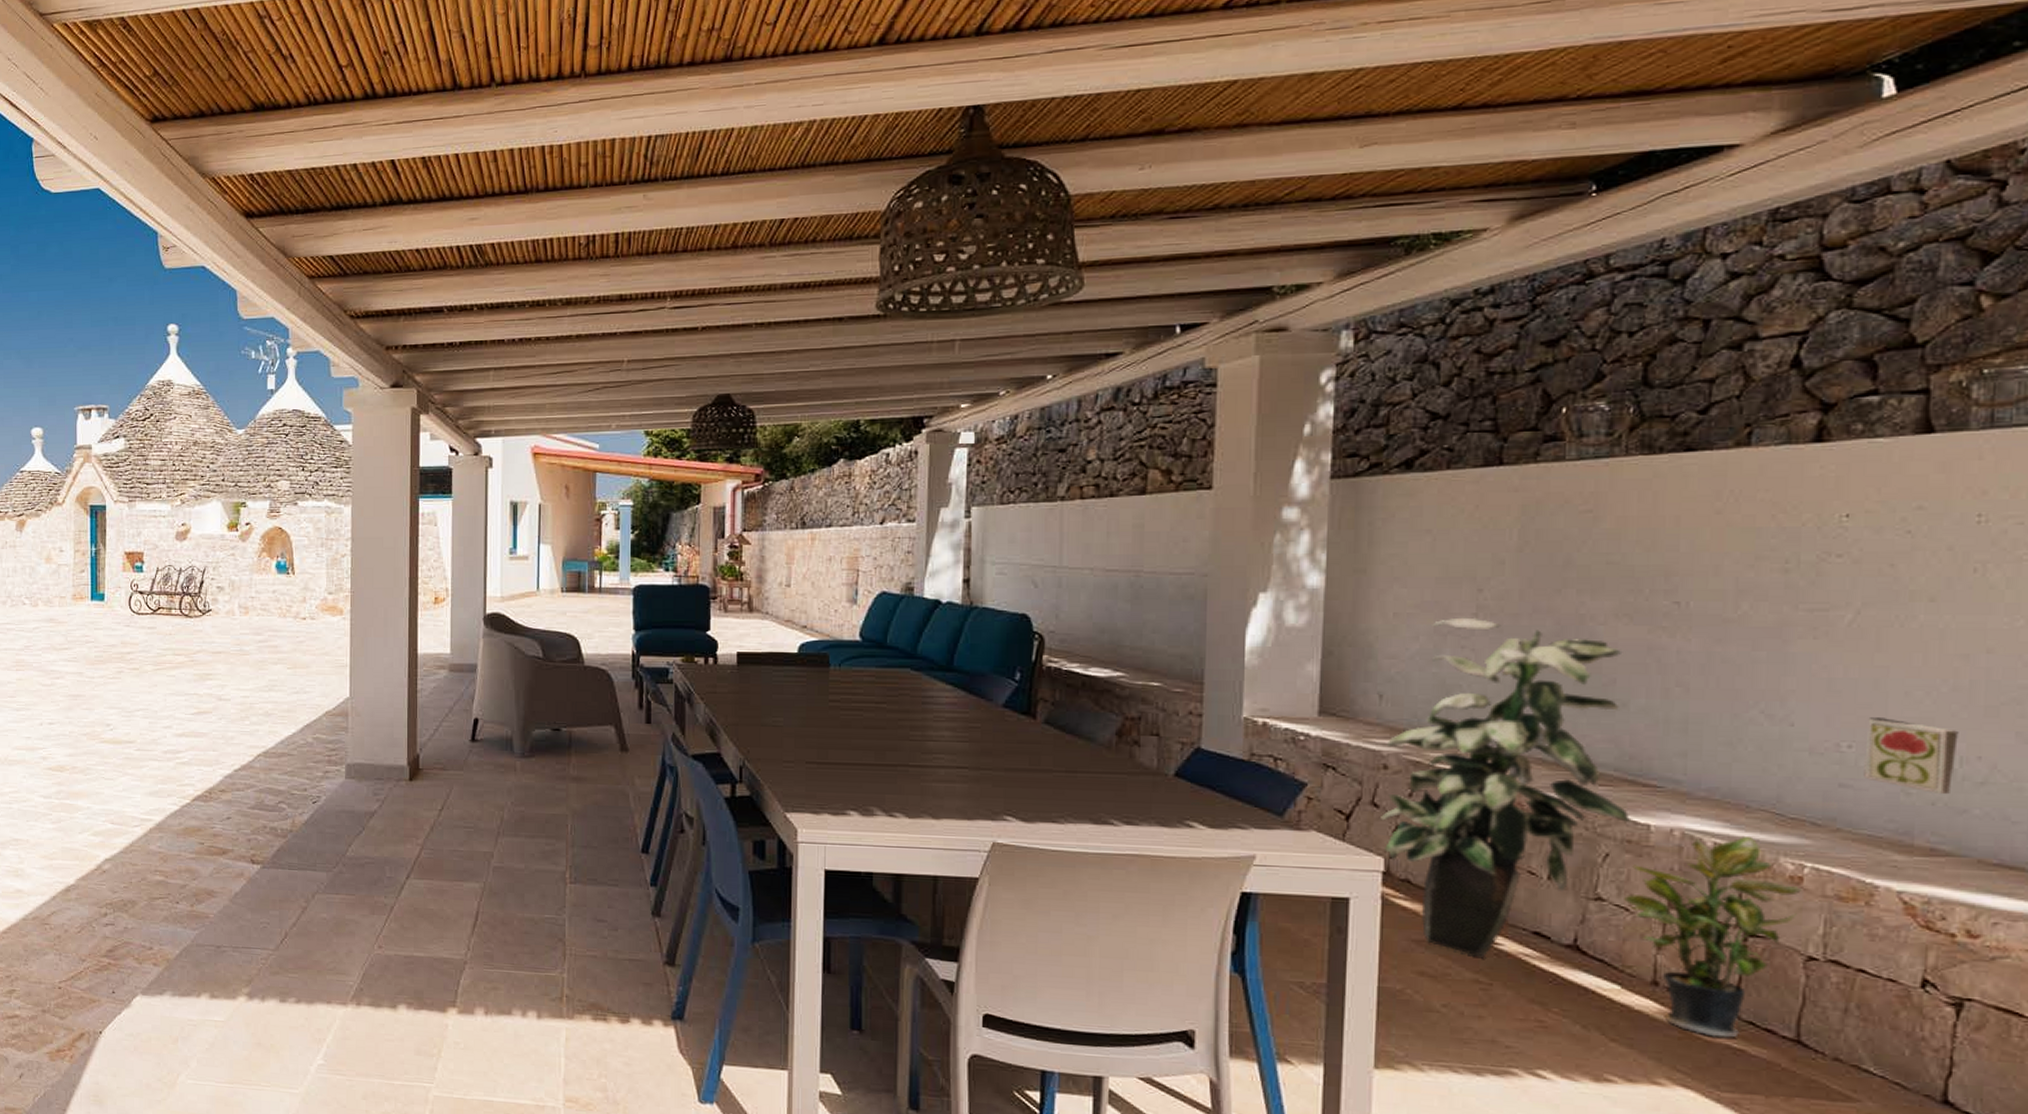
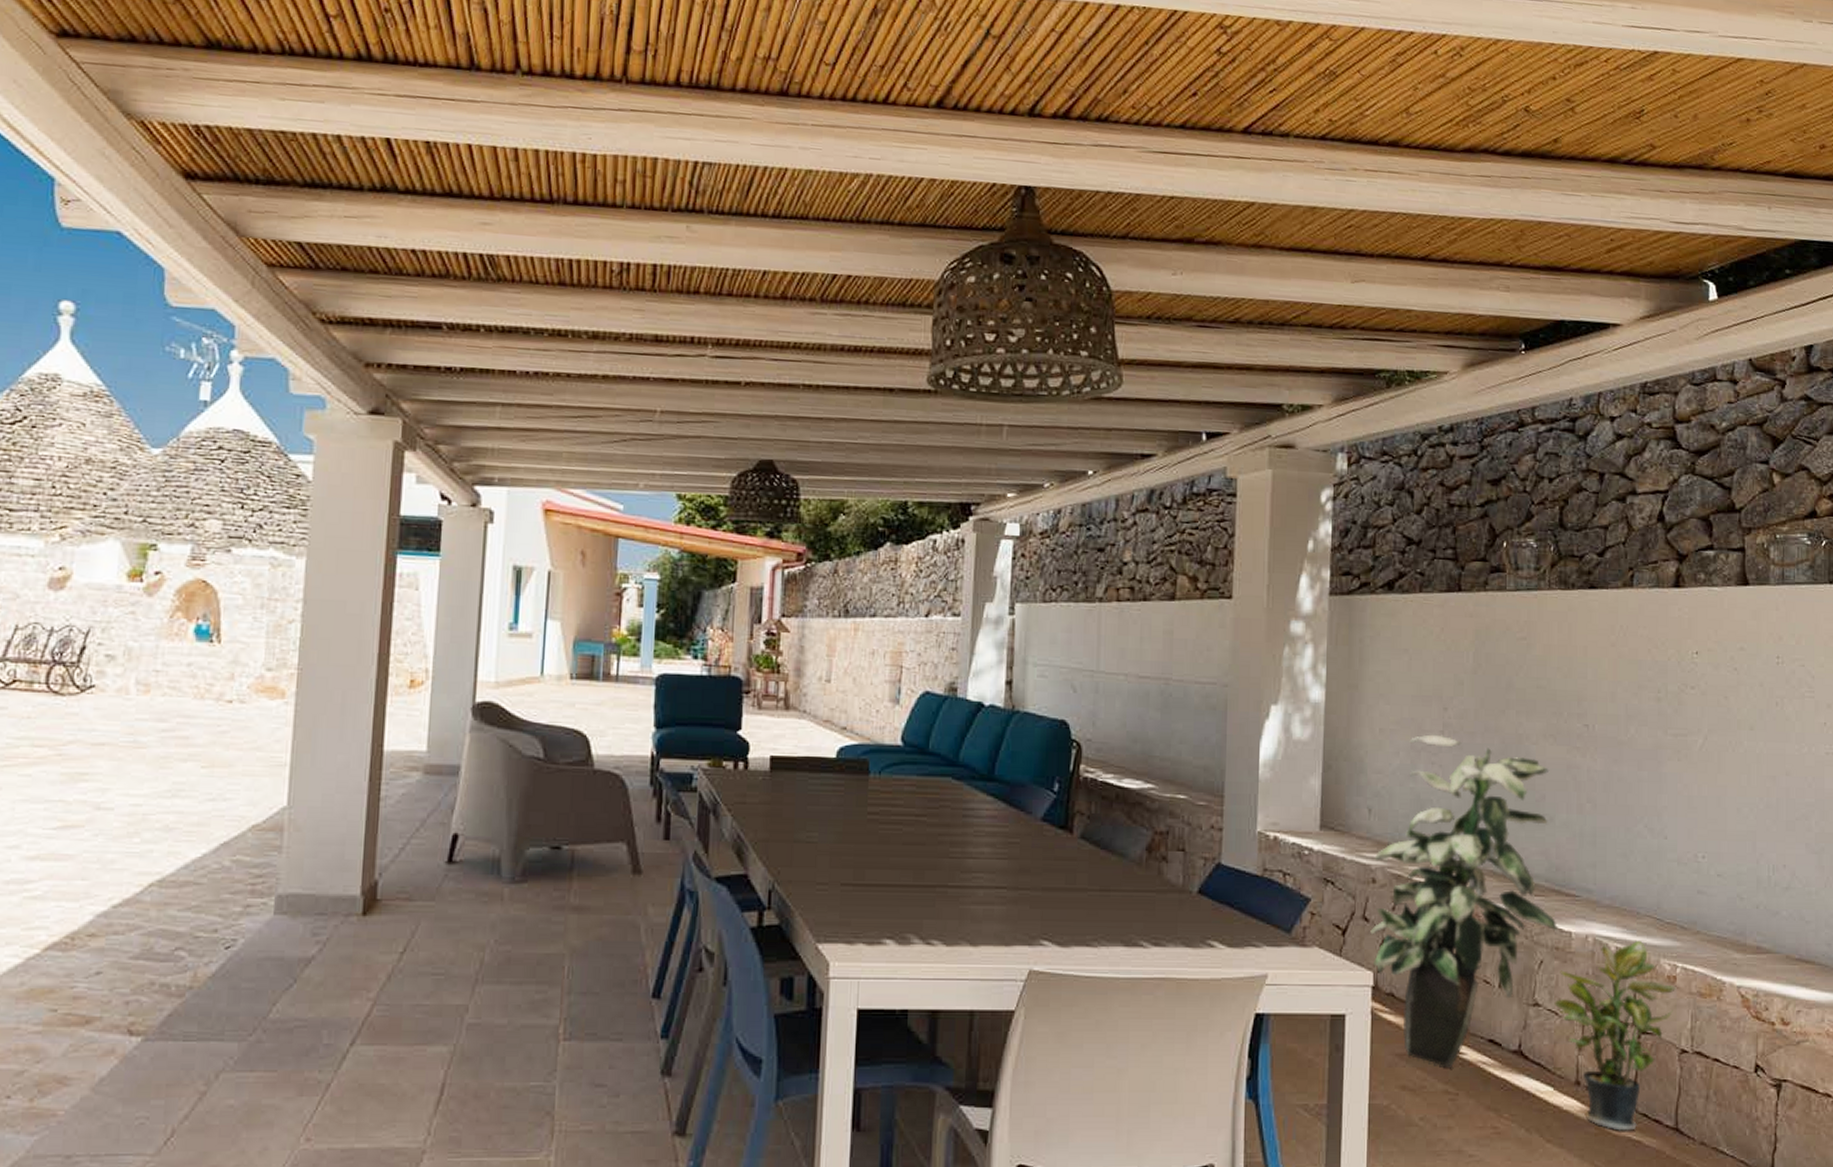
decorative tile: present [1864,717,1959,795] -> none [1713,831,1771,899]

